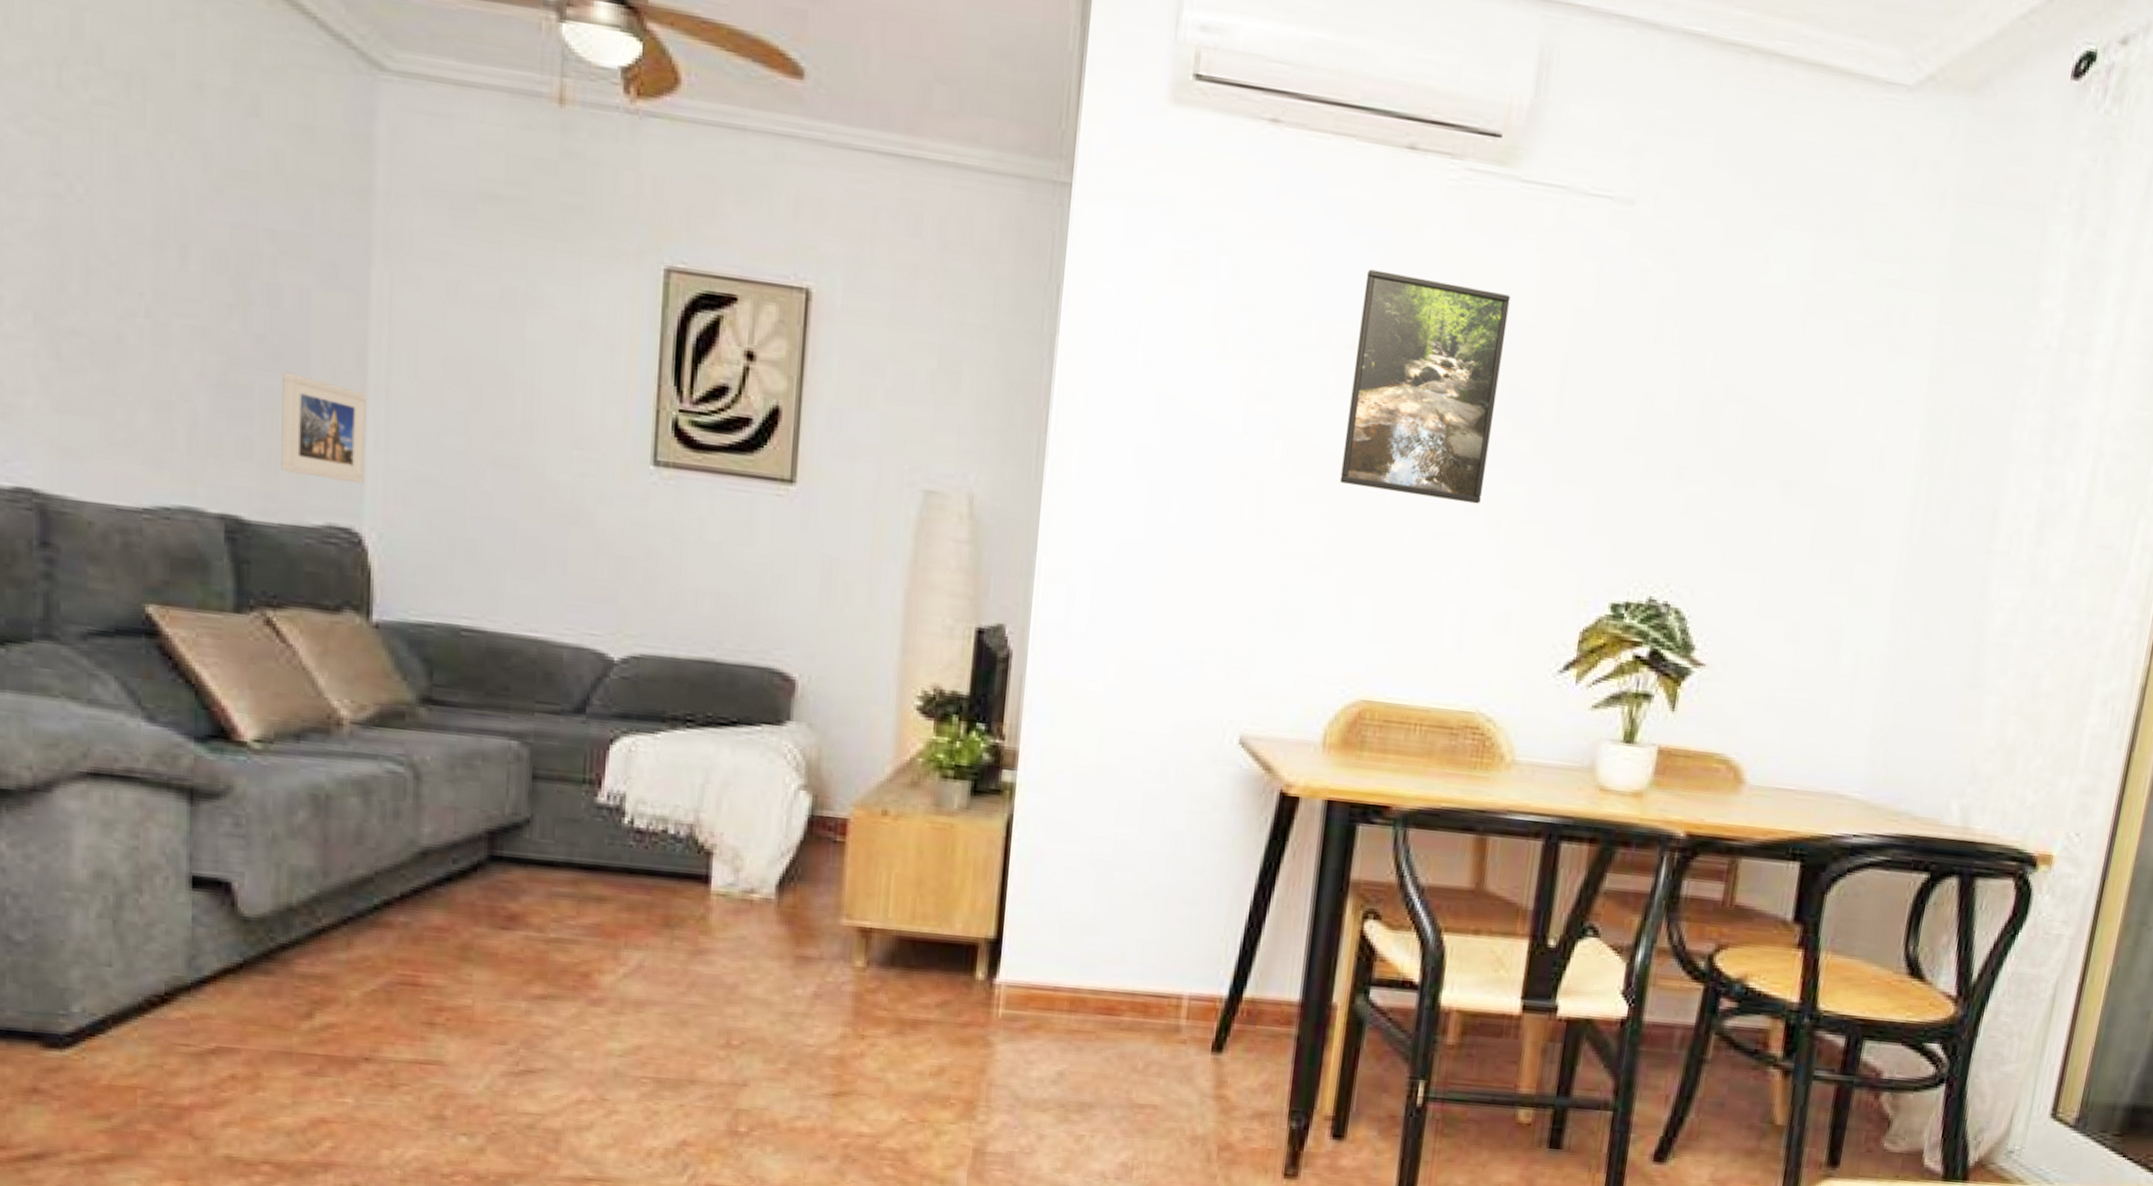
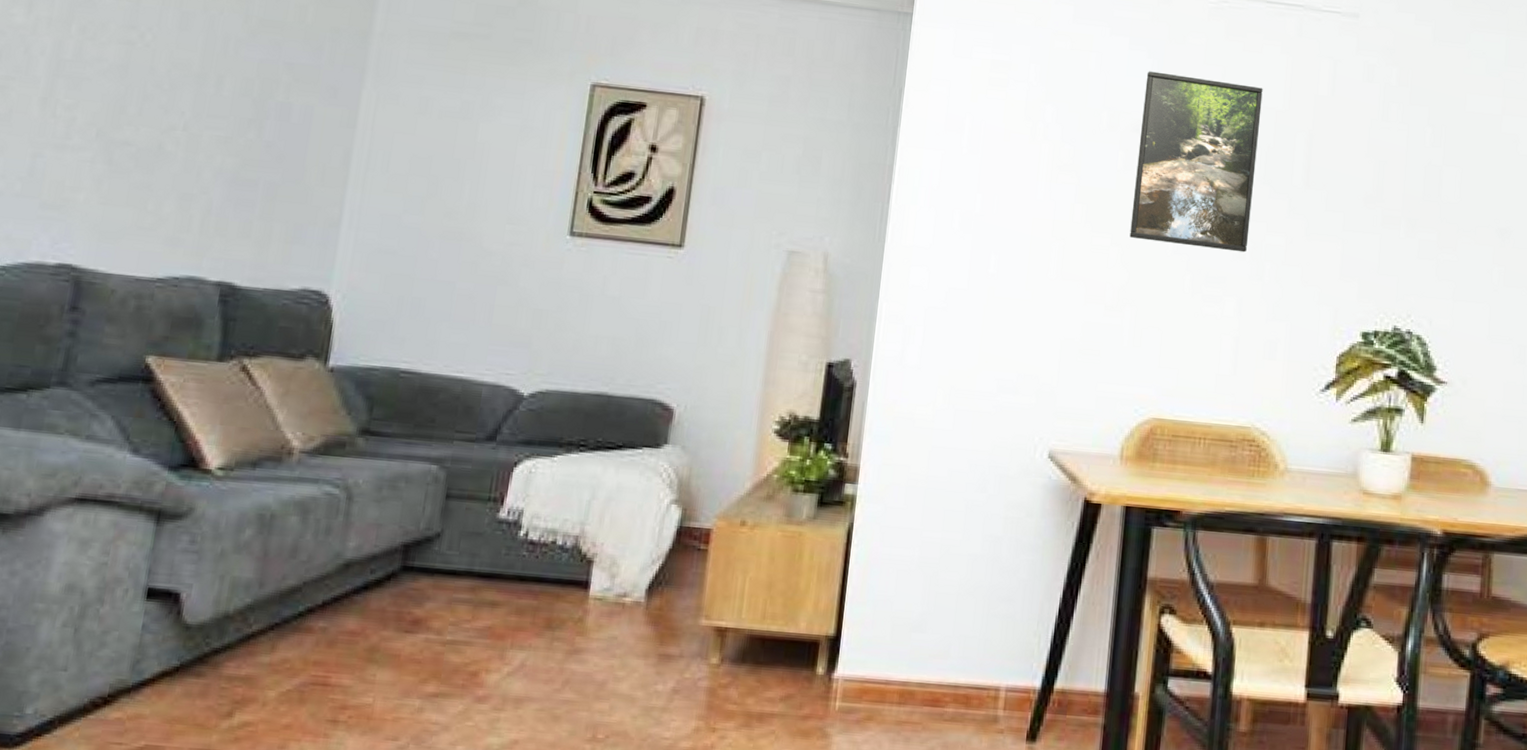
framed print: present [281,372,367,484] -> none [271,169,347,255]

